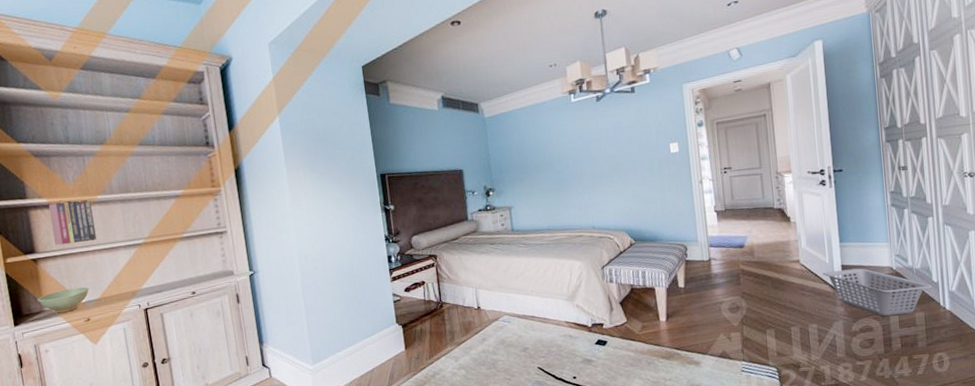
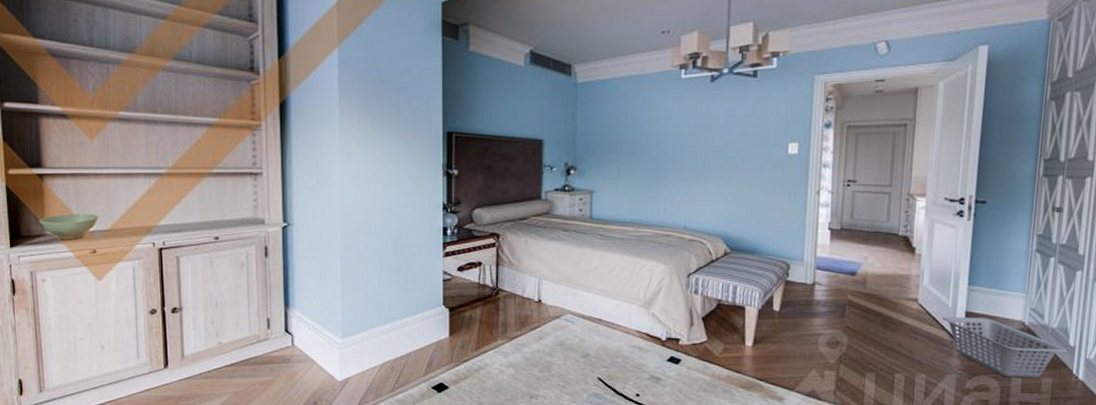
books: present [49,200,97,245] -> none [63,111,113,163]

